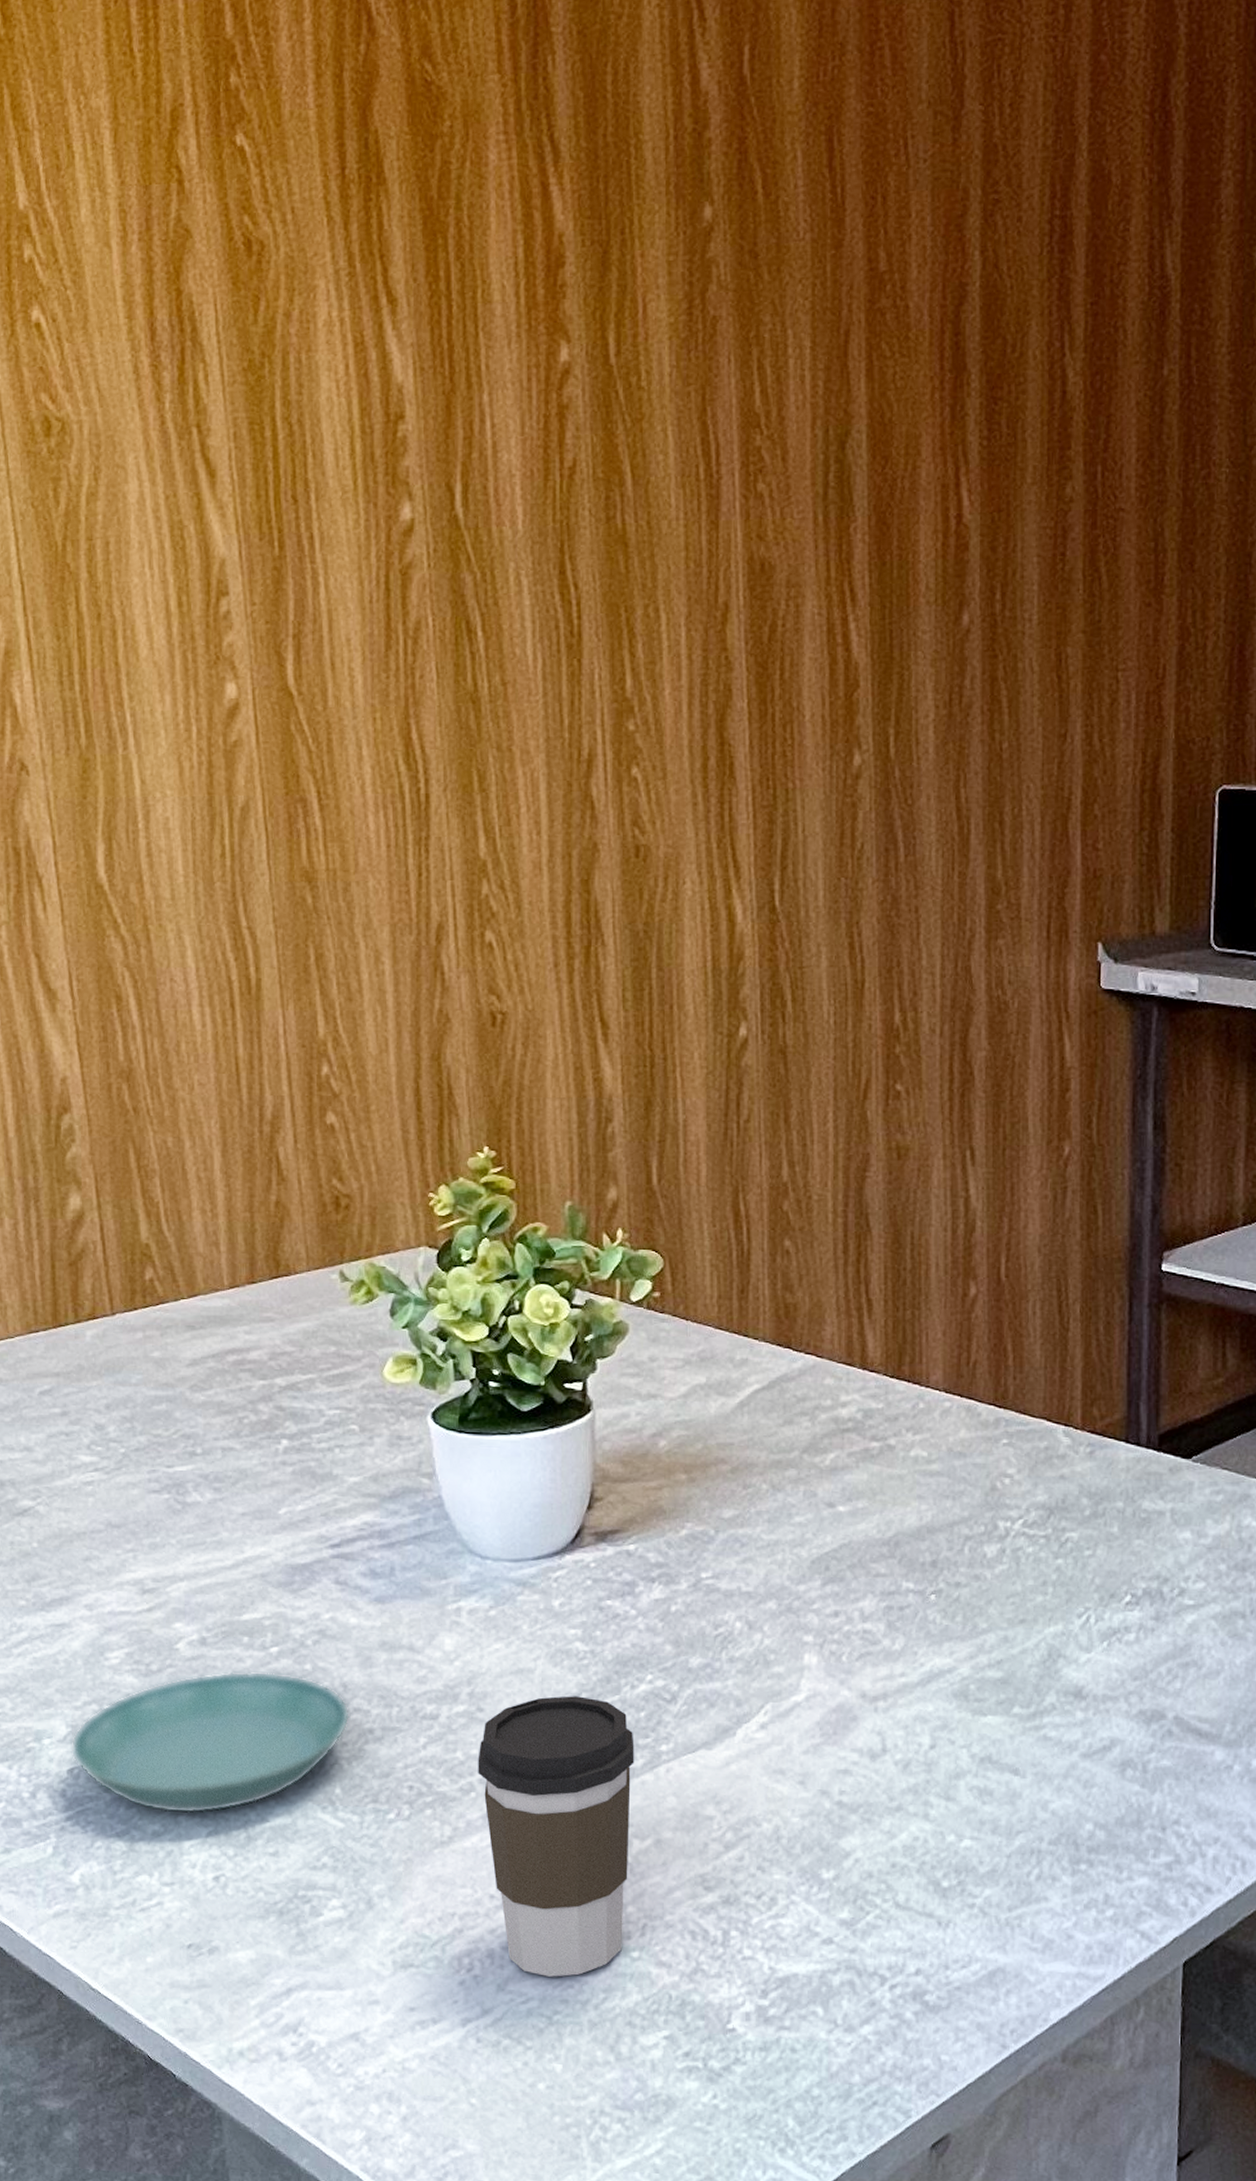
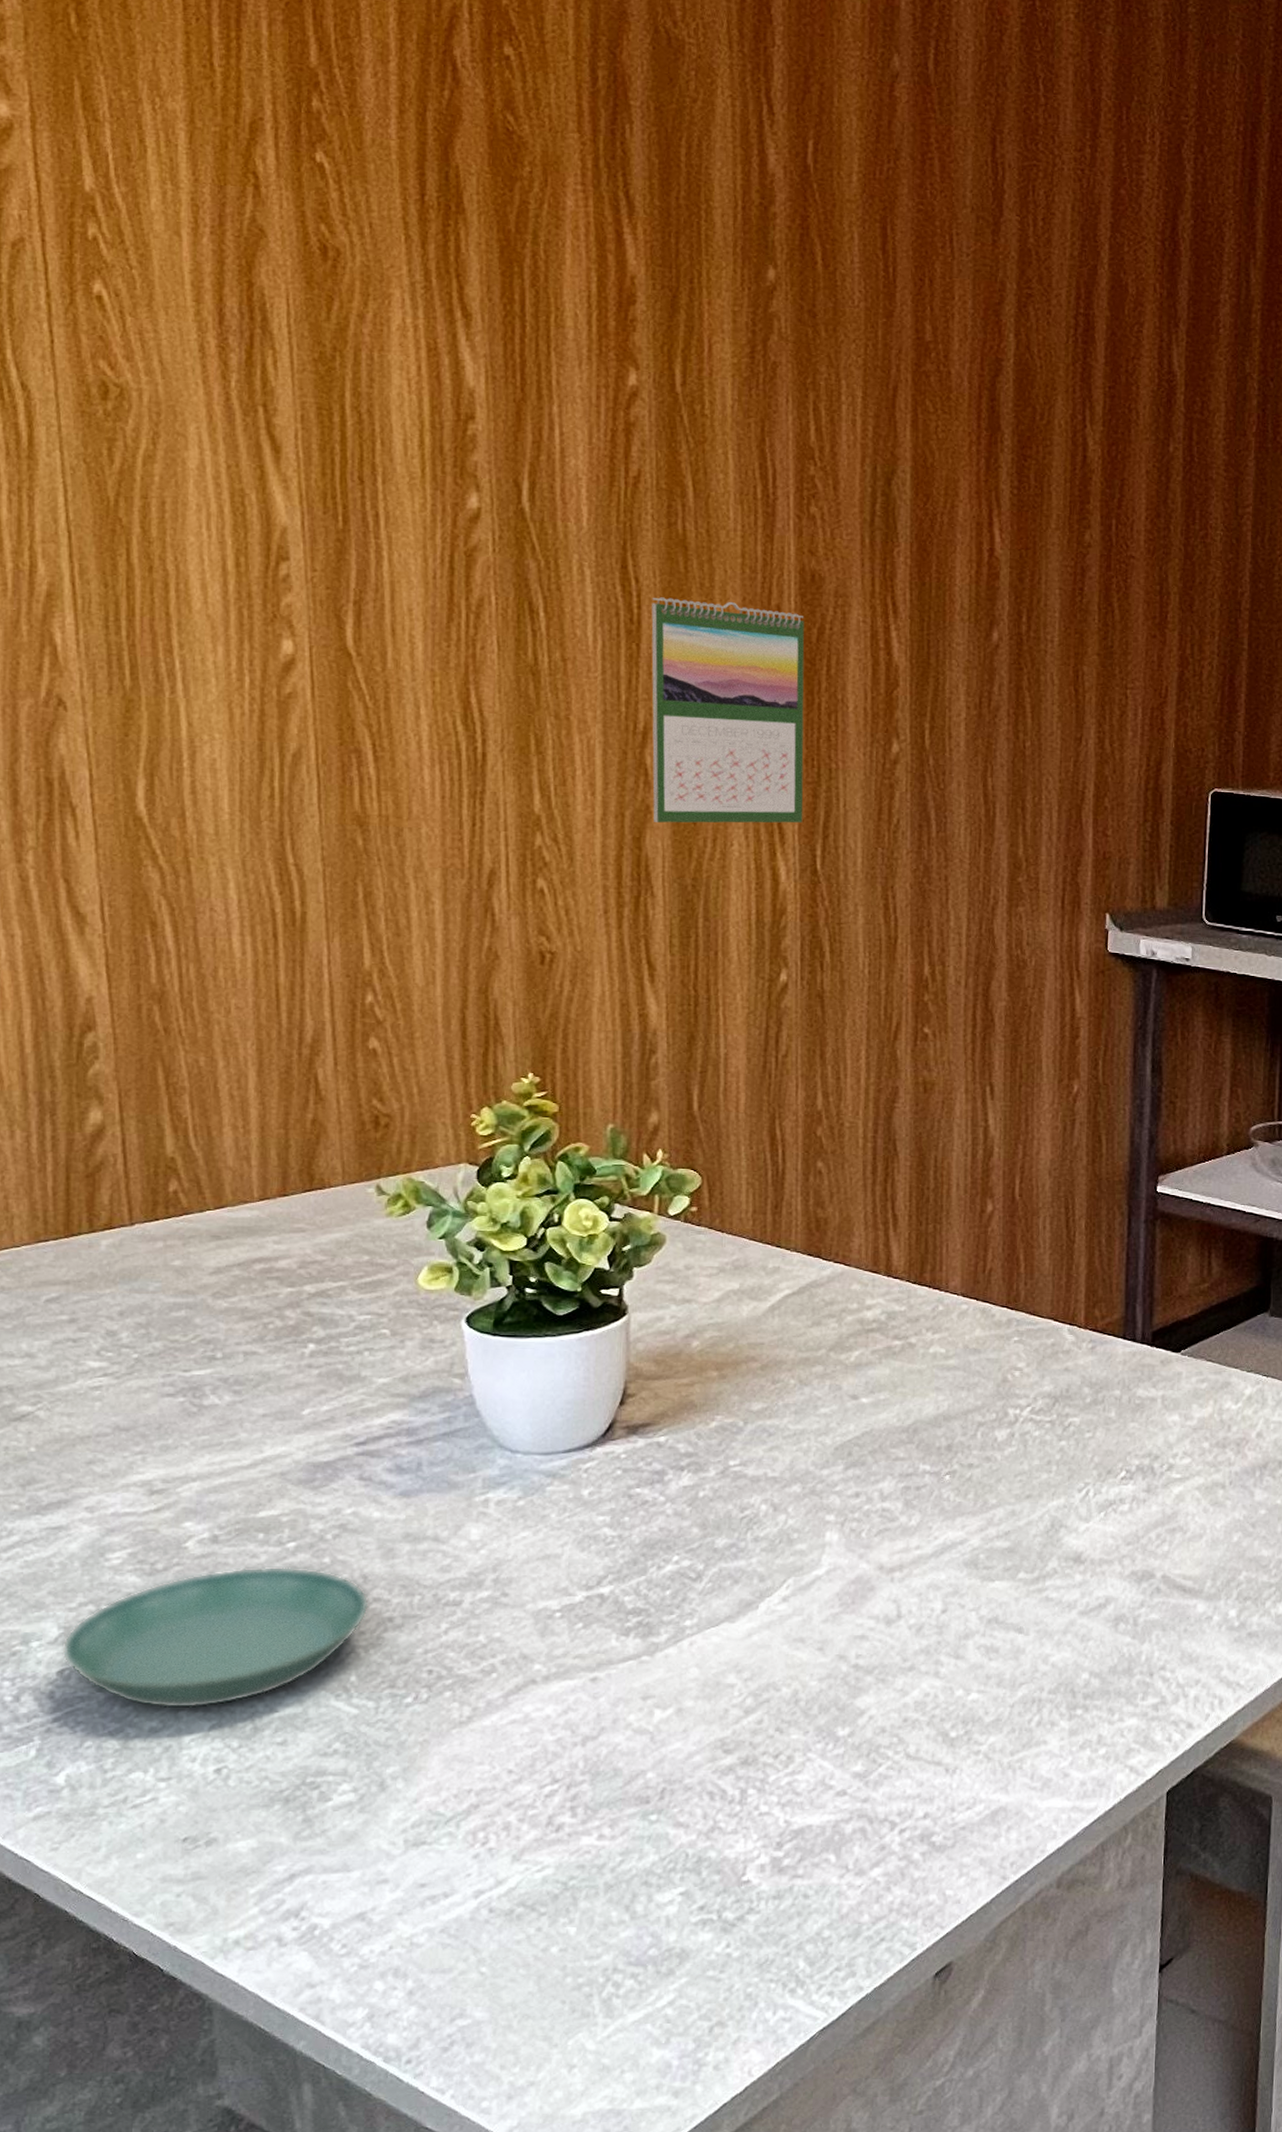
coffee cup: present [478,1696,634,1977] -> none [500,1578,659,1844]
calendar: none [592,602,759,861] -> present [651,597,805,823]

